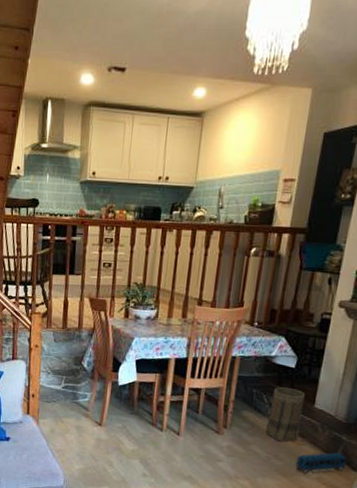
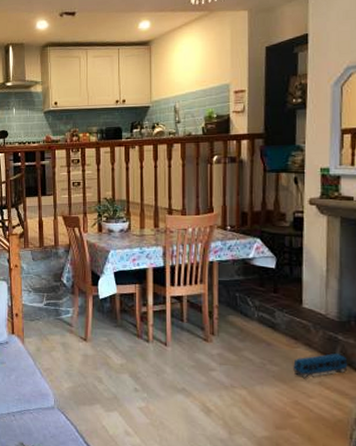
basket: present [265,387,305,442] -> none [254,288,291,346]

